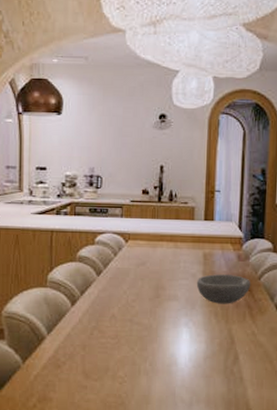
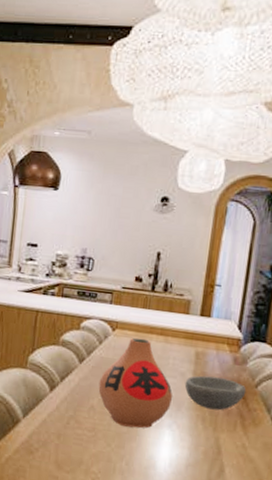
vase: none [117,246,187,330] -> present [98,338,173,429]

